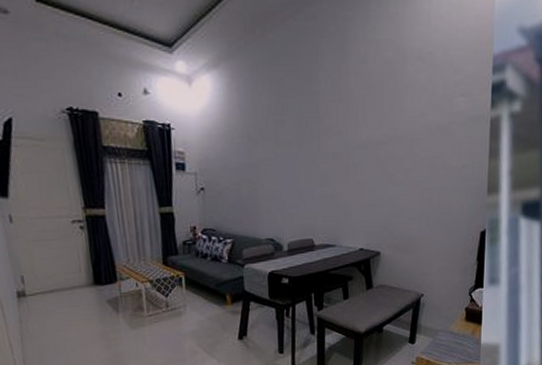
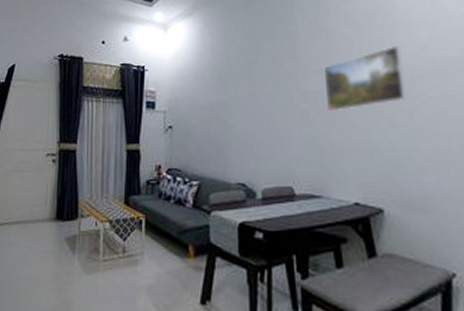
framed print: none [342,109,407,172] -> present [323,45,407,112]

